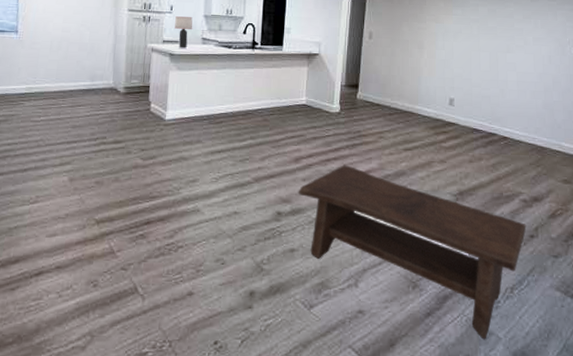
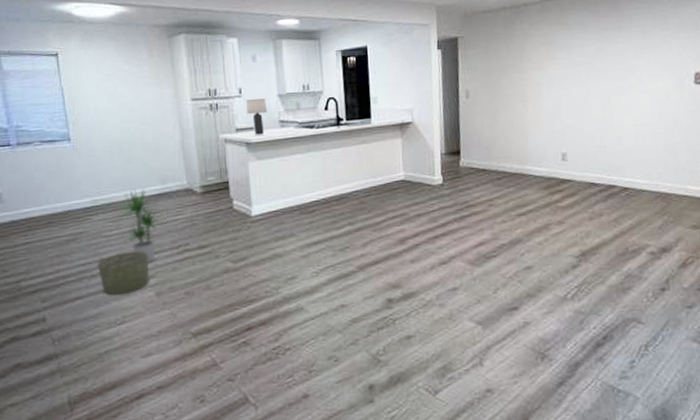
basket: none [21,137,68,177] -> present [96,250,150,296]
potted plant: none [46,82,91,150] -> present [116,188,168,263]
coffee table: present [298,165,527,340] -> none [407,240,657,402]

